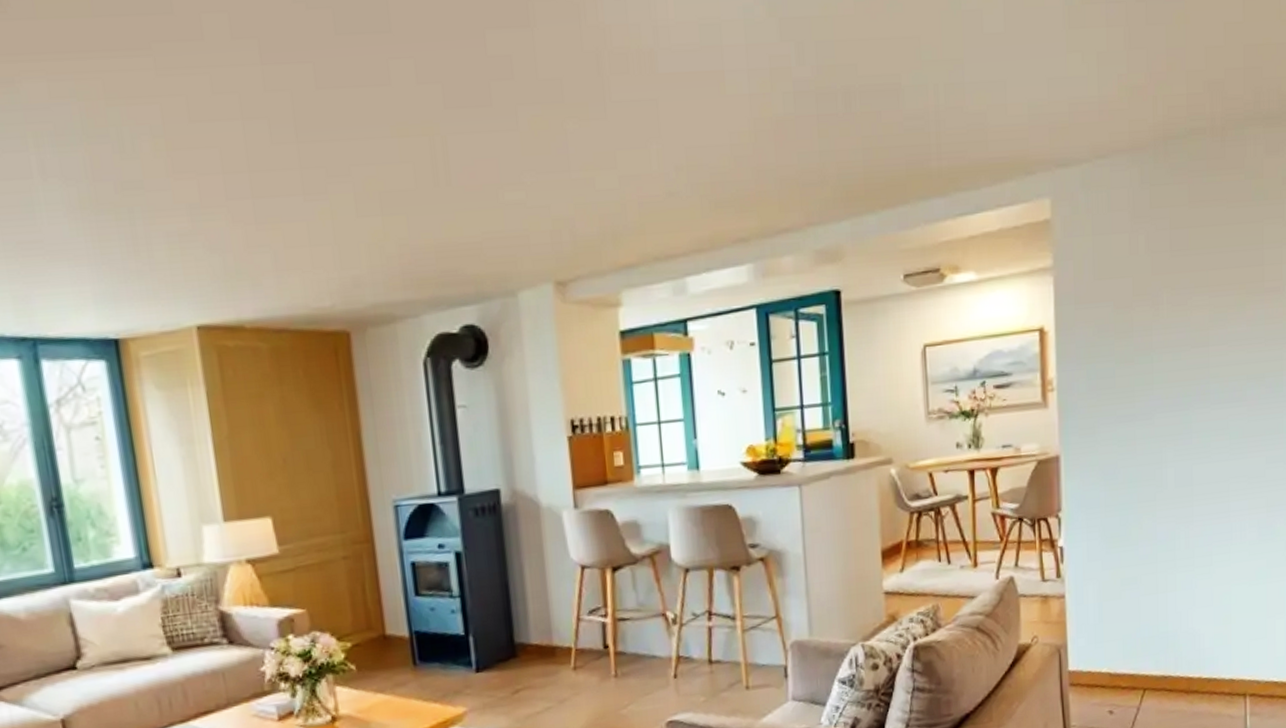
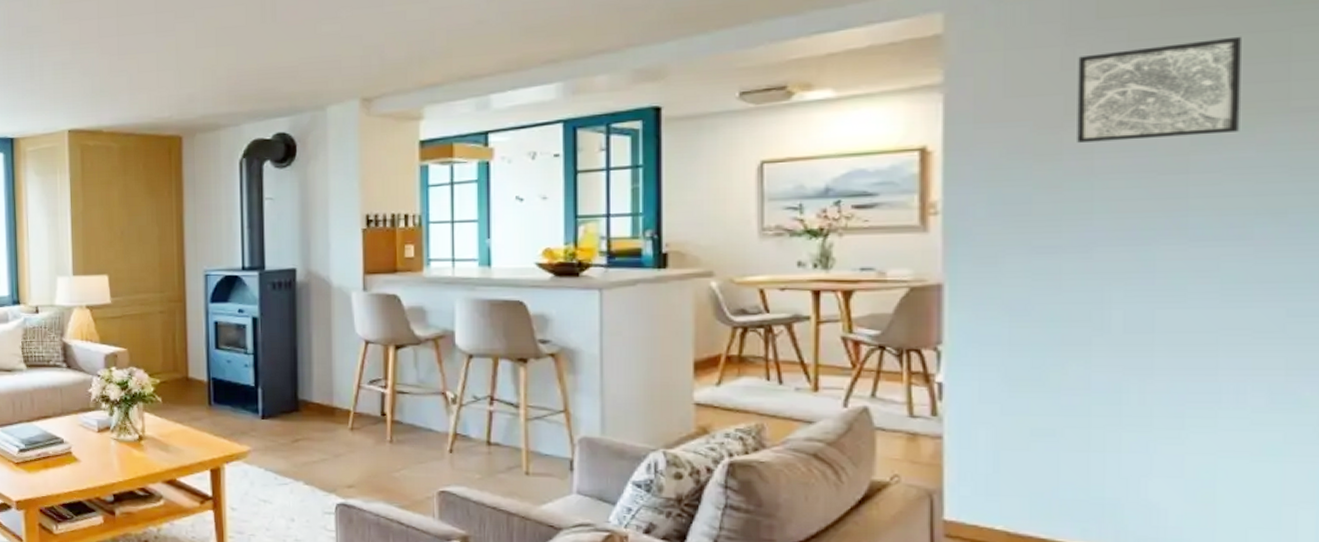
wall art: none [1140,226,1237,321] -> present [1077,36,1241,143]

